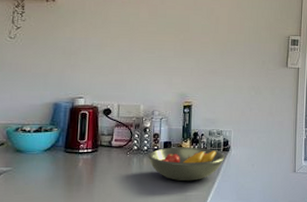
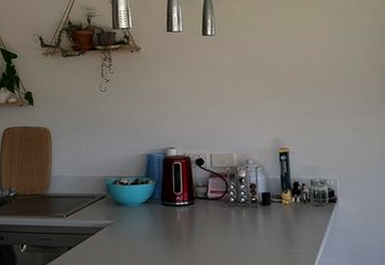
fruit bowl: present [147,147,225,182] -> none [245,198,333,237]

